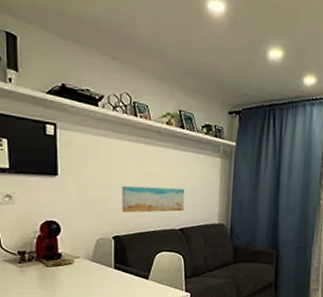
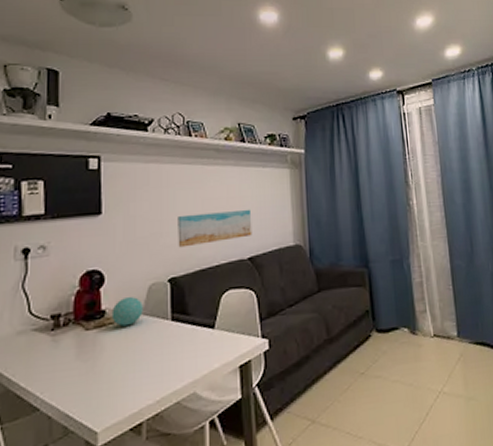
decorative ball: none [66,246,92,268] -> present [111,297,143,327]

